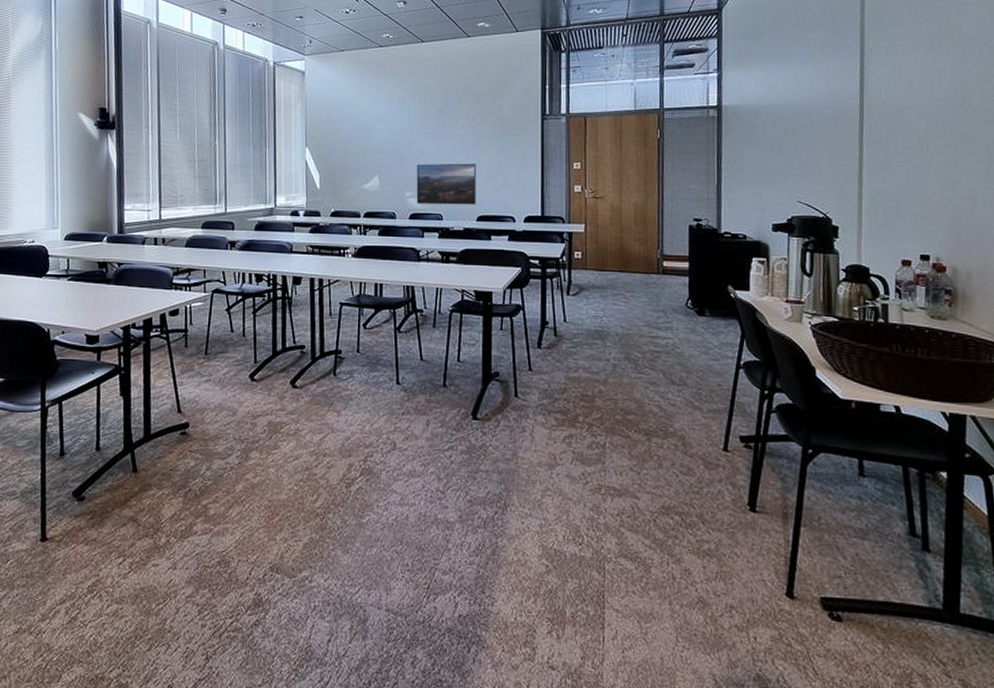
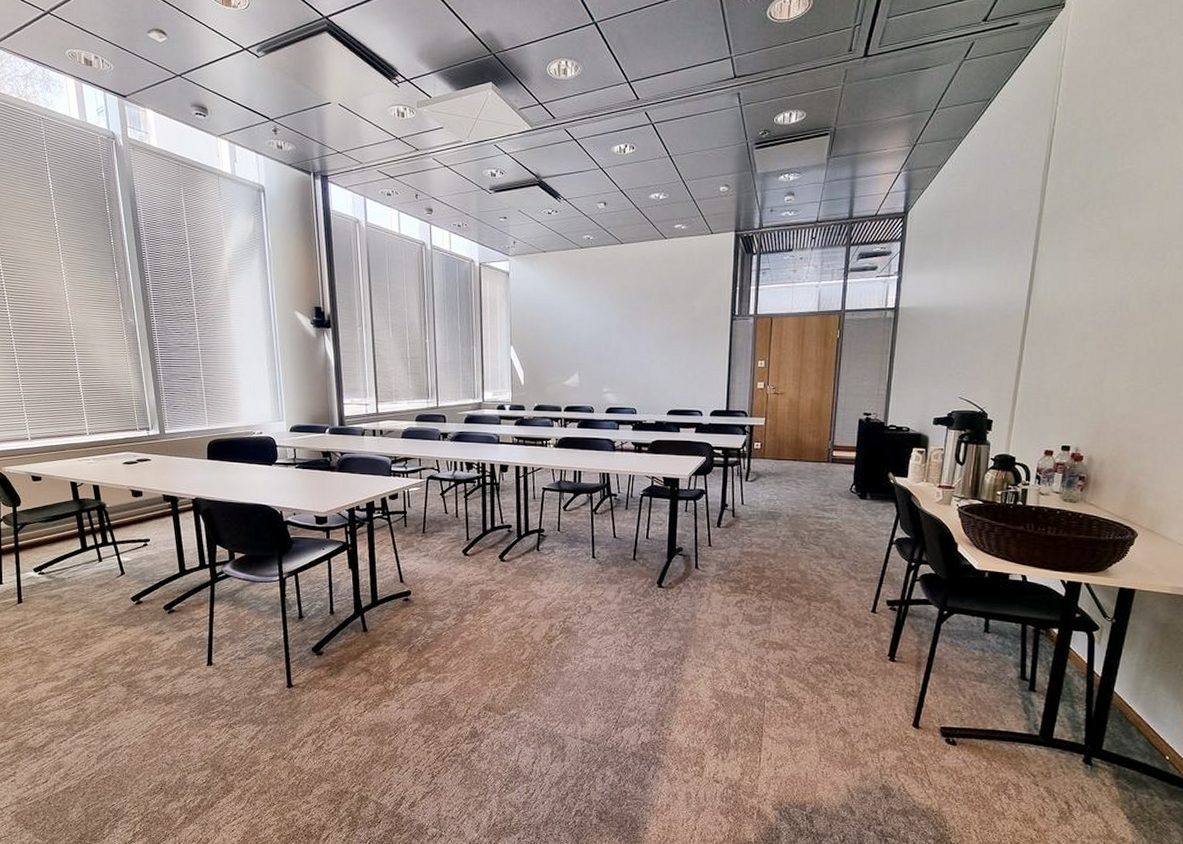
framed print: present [416,163,476,205] -> none [612,361,668,400]

